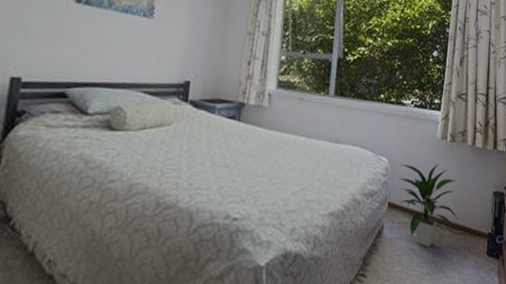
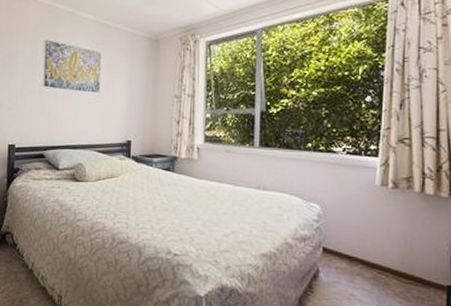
indoor plant: present [398,163,458,247] -> none [333,210,406,294]

